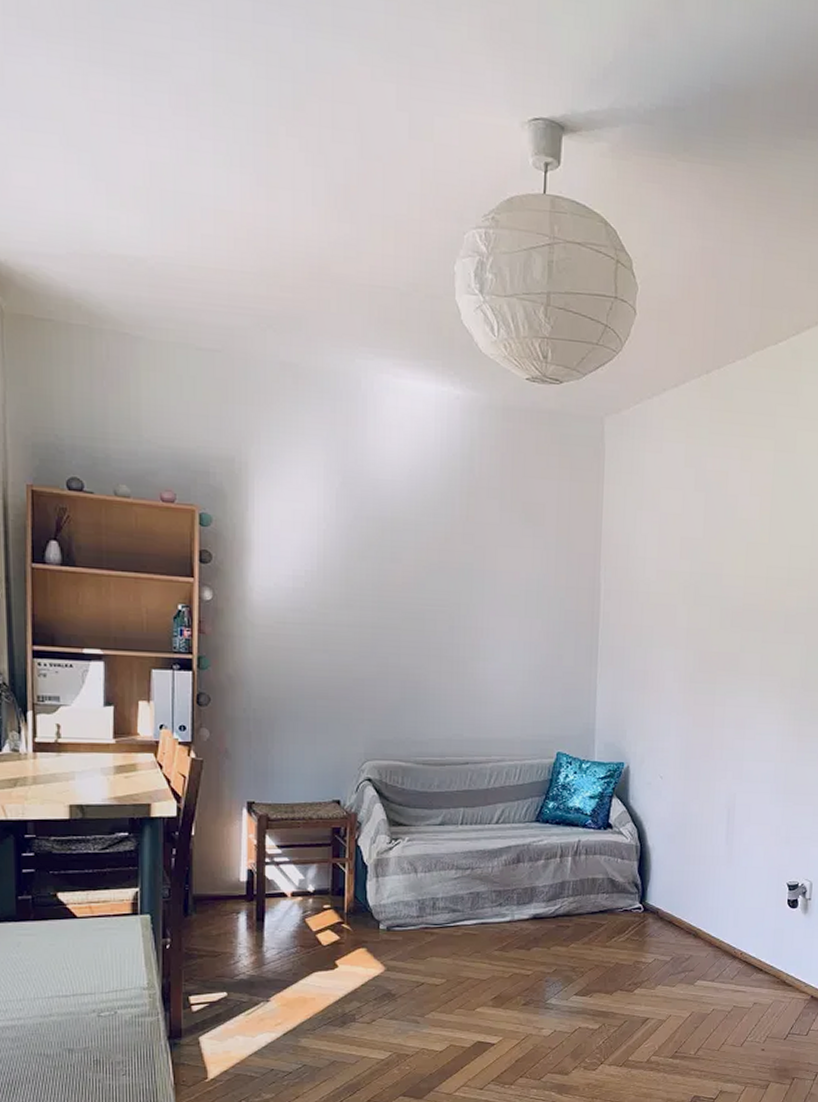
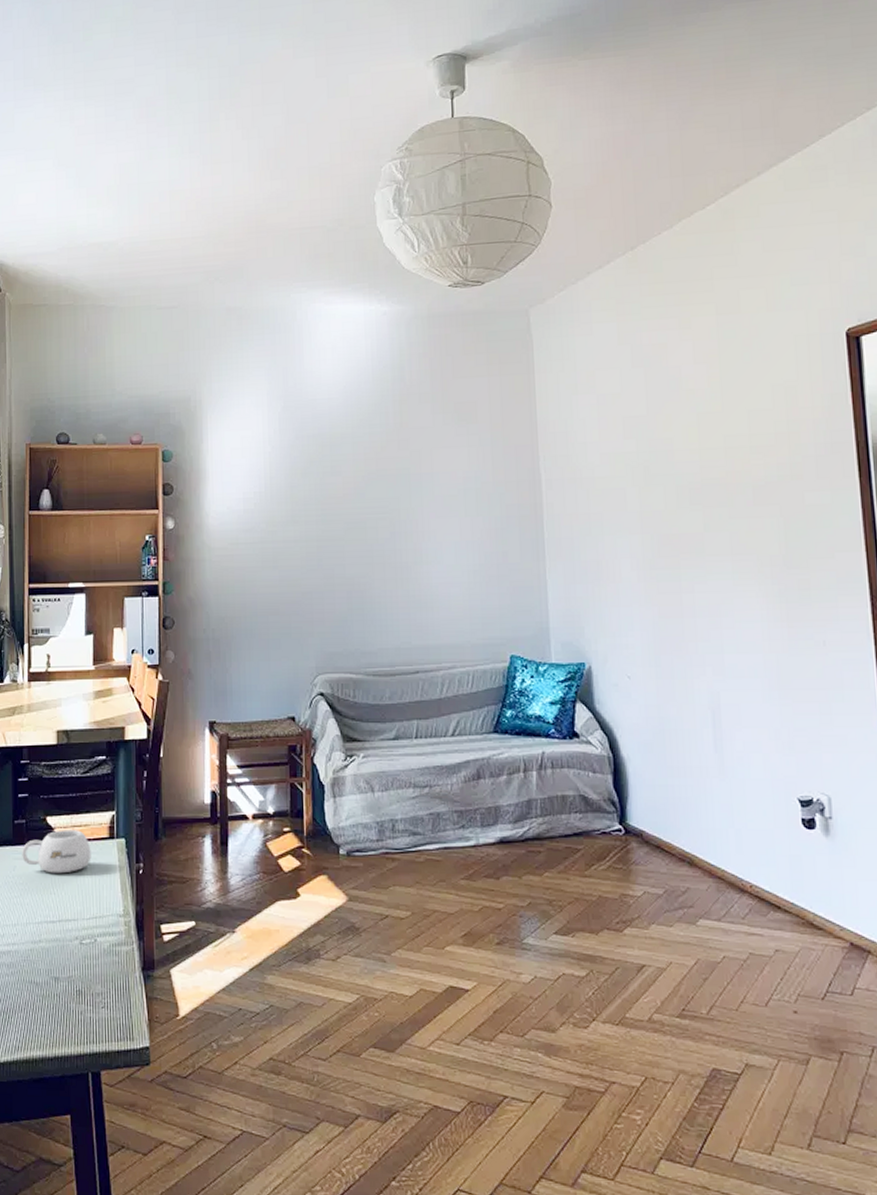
mug: none [28,906,111,949] -> present [22,830,91,874]

